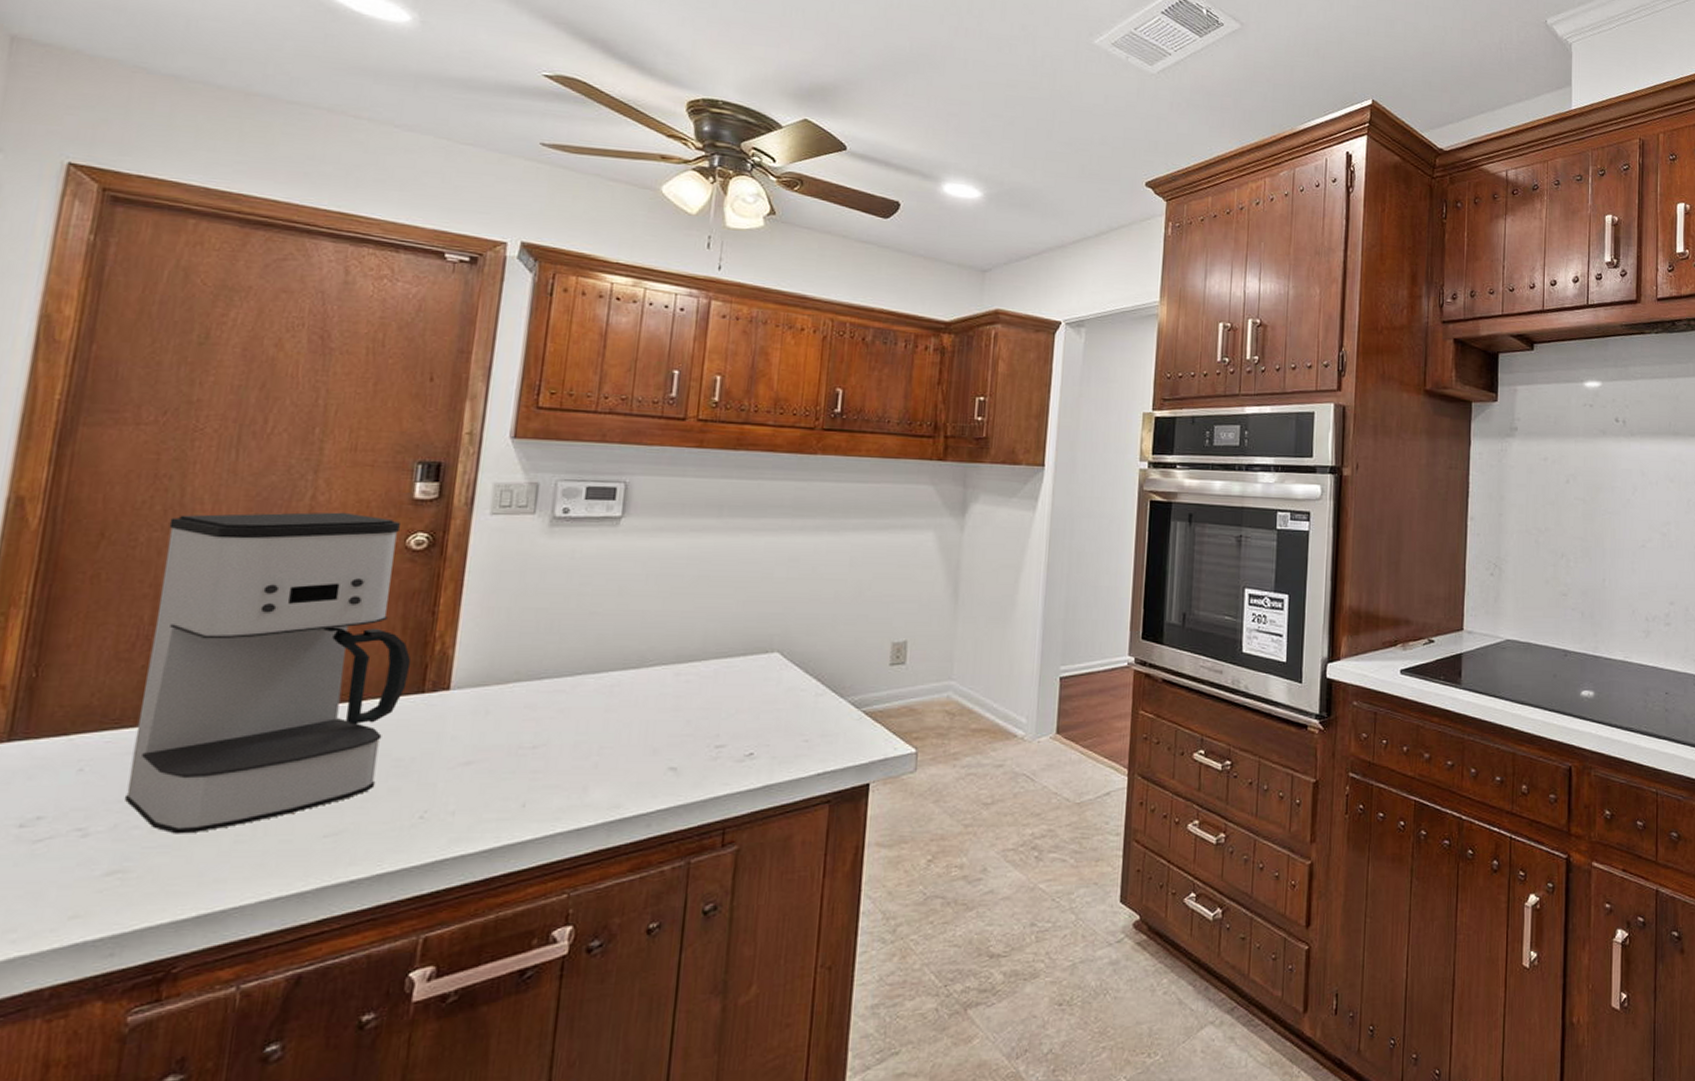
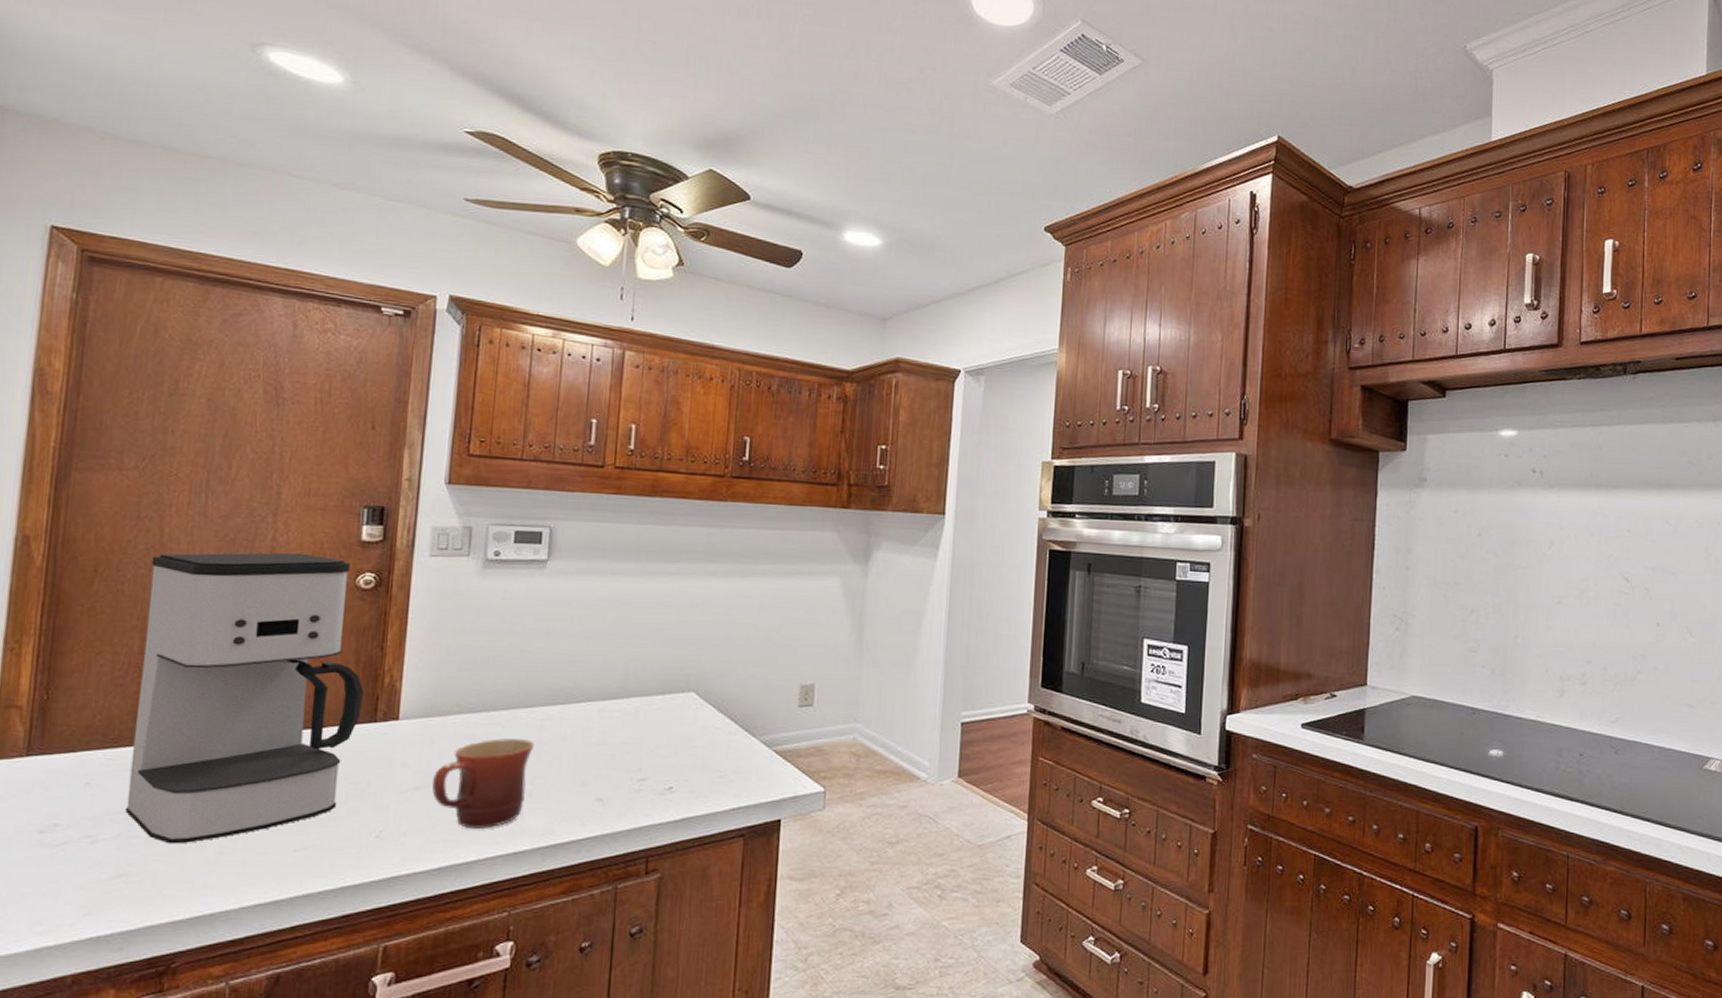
mug: none [485,707,602,806] -> present [431,738,535,830]

